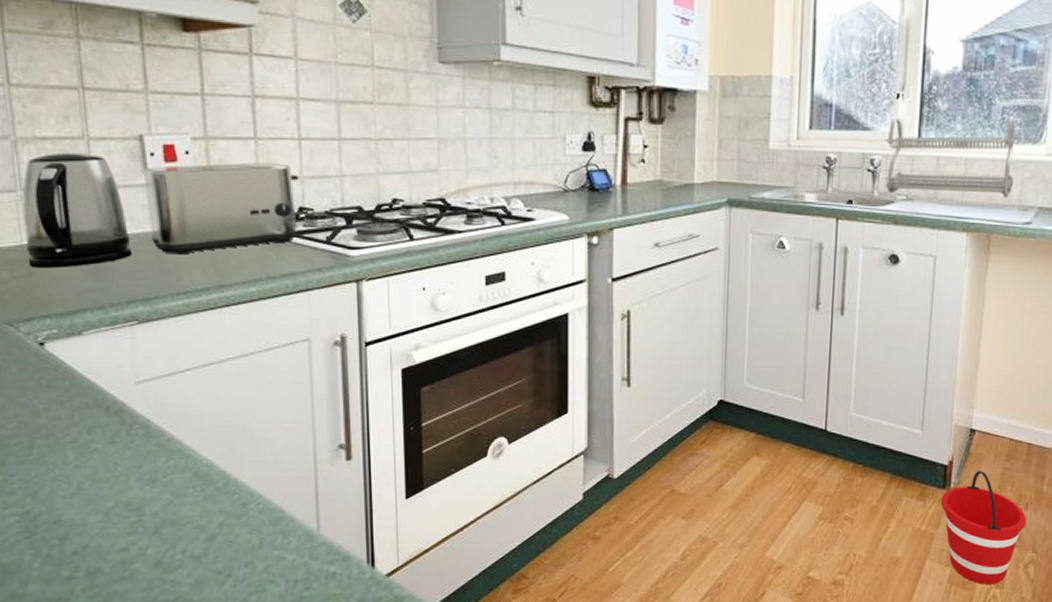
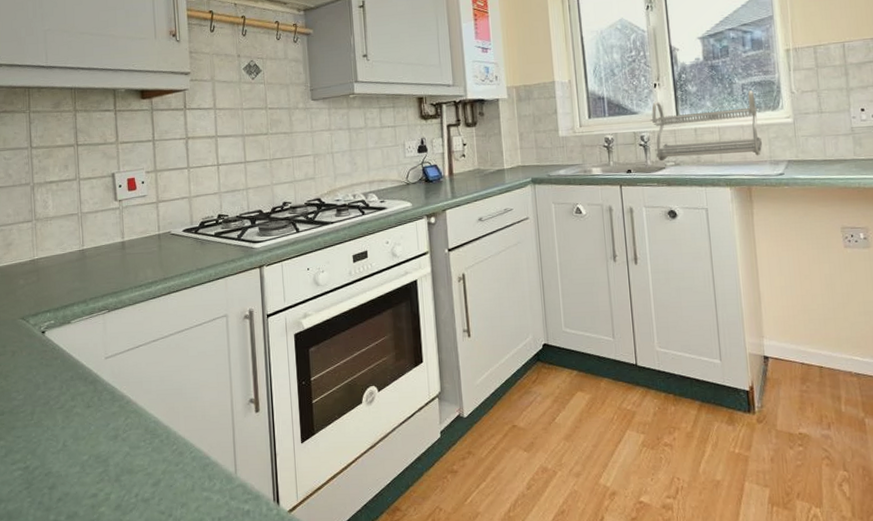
kettle: present [22,152,132,269] -> none [35,190,105,276]
toaster: present [143,161,299,255] -> none [114,183,218,258]
bucket: present [940,471,1027,585] -> none [748,394,833,504]

